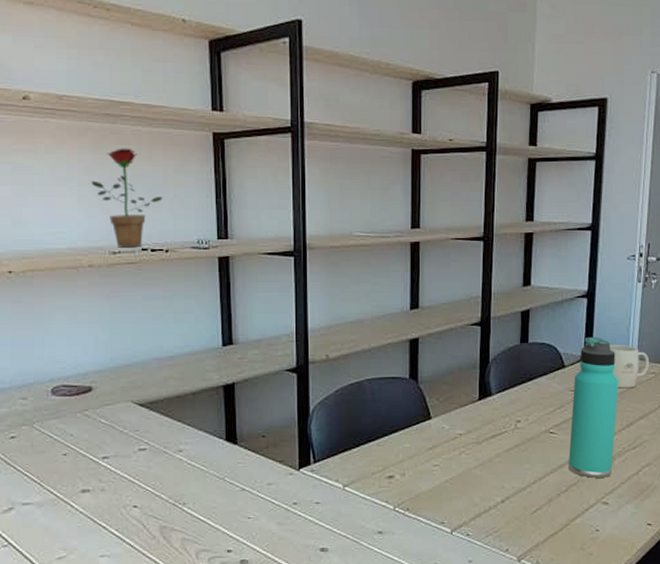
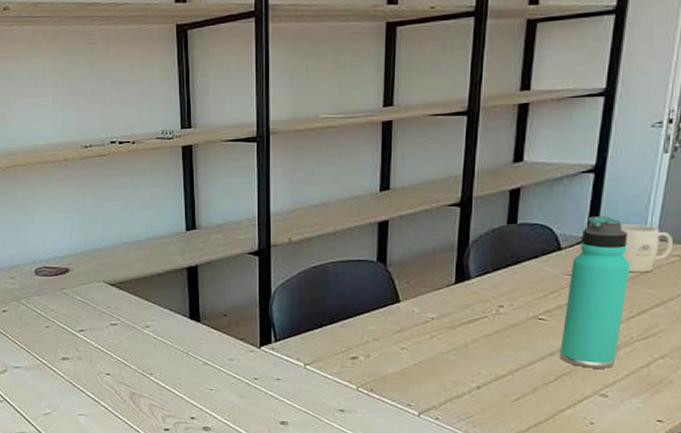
decorative plant: present [91,148,163,248] -> none [64,47,129,142]

